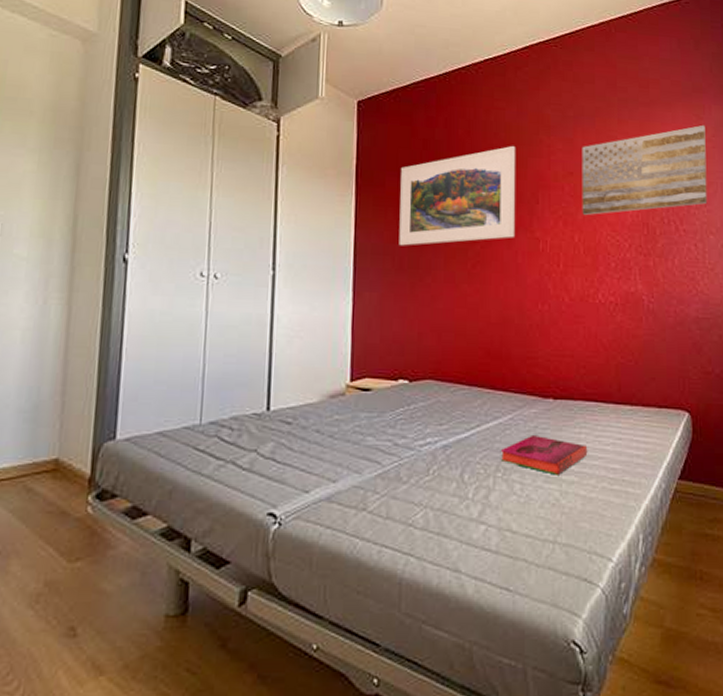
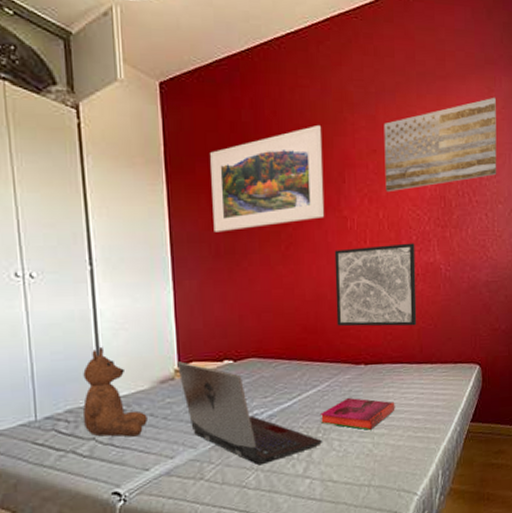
teddy bear: none [247,353,313,453] -> present [82,346,148,437]
laptop: none [349,376,503,502] -> present [177,361,323,466]
wall art: none [524,269,615,361] -> present [334,243,417,327]

